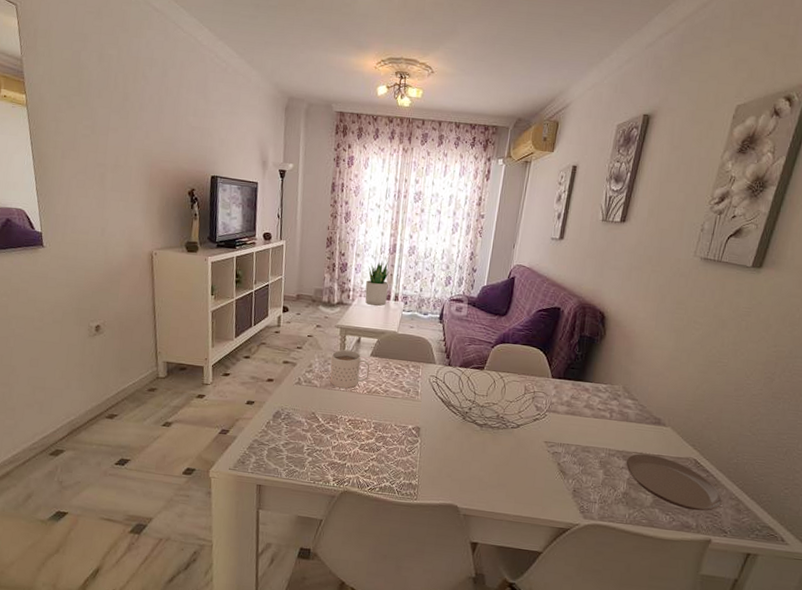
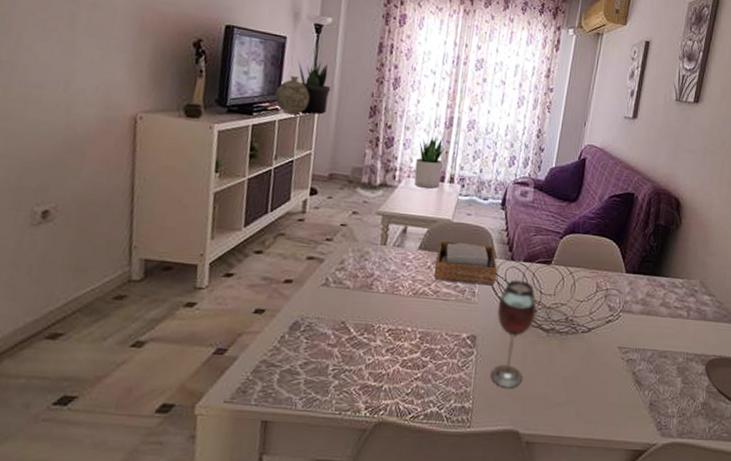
decorative vase: none [252,215,279,248] -> present [275,76,311,116]
planter: none [268,202,295,246] -> present [298,60,331,115]
mug: present [329,349,370,389] -> none [366,241,418,290]
napkin holder: none [384,348,437,387] -> present [434,240,498,286]
wineglass: none [433,382,471,471] -> present [490,279,537,388]

